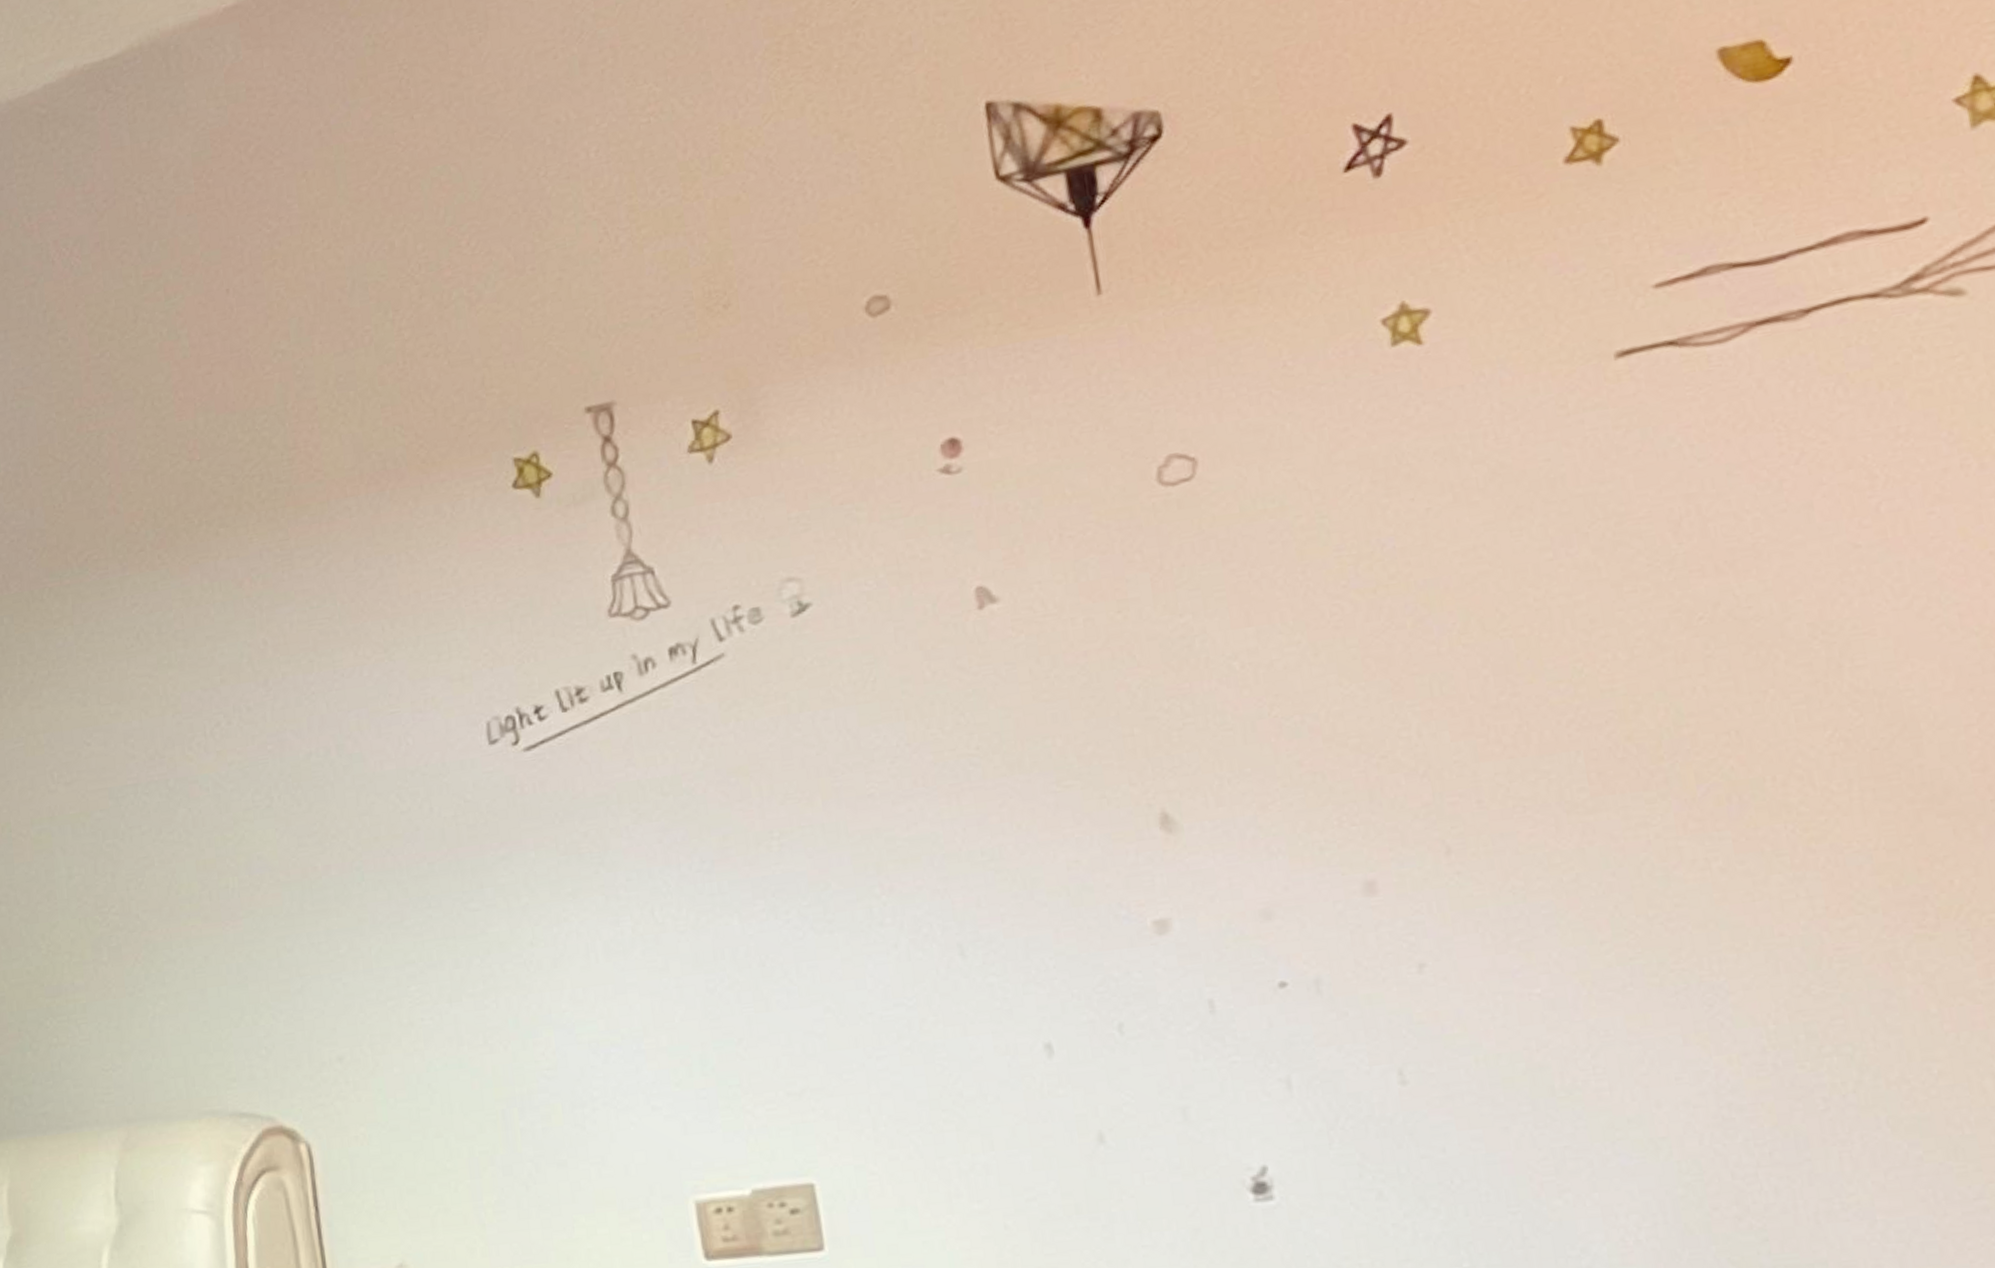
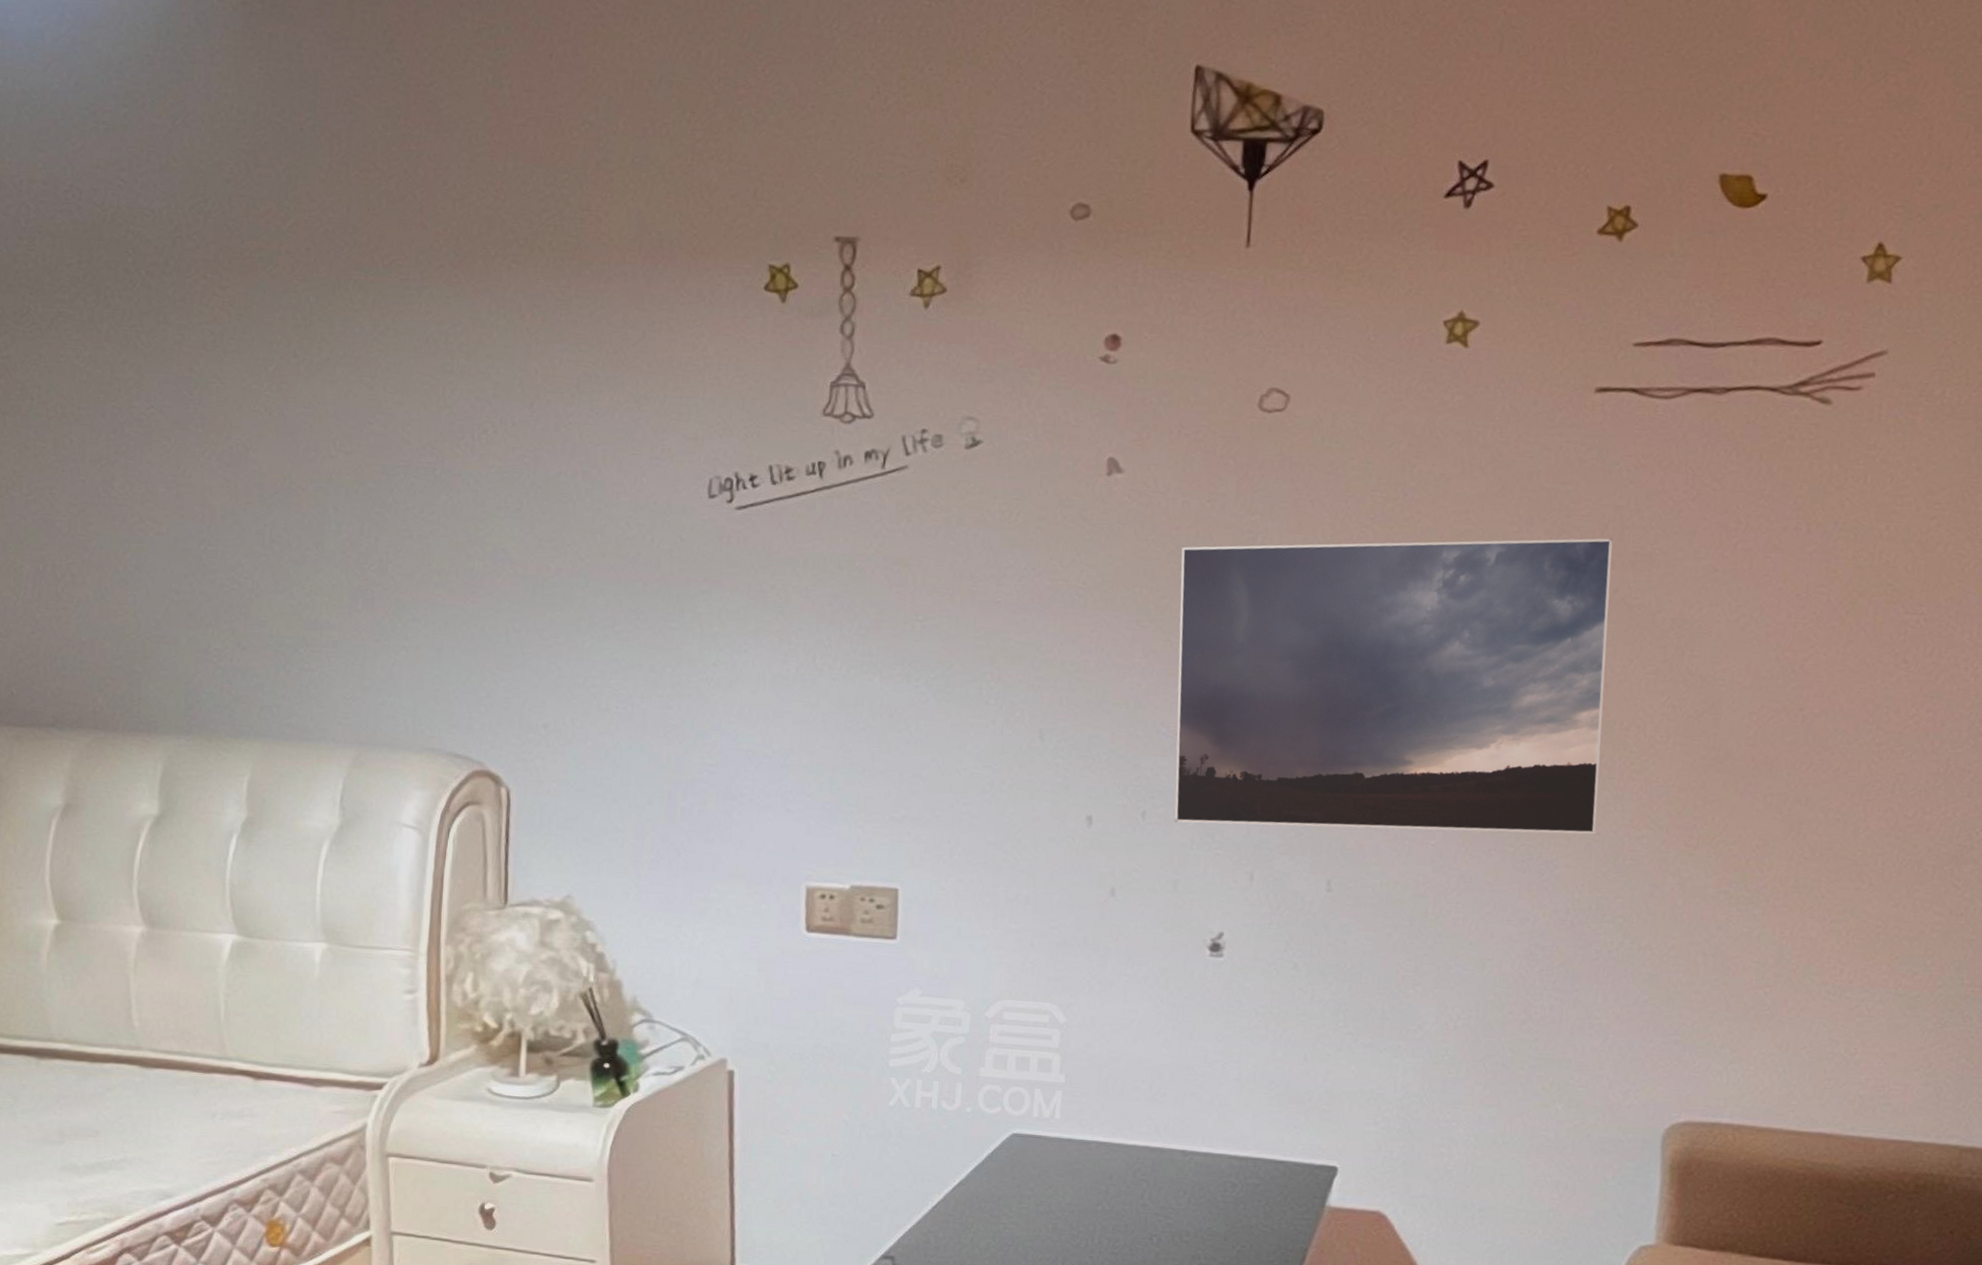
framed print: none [1096,538,1777,1030] -> present [1174,538,1613,835]

